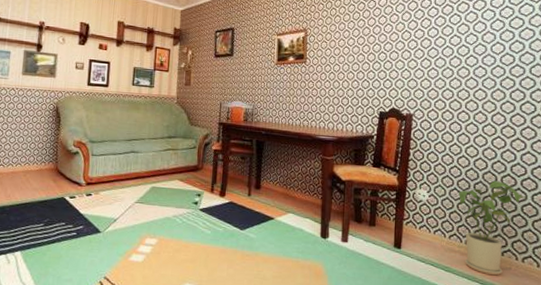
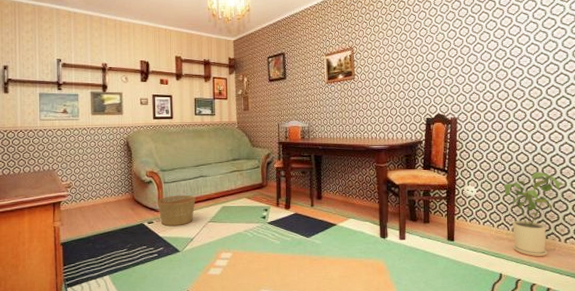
basket: none [81,169,124,204] -> present [157,194,196,227]

